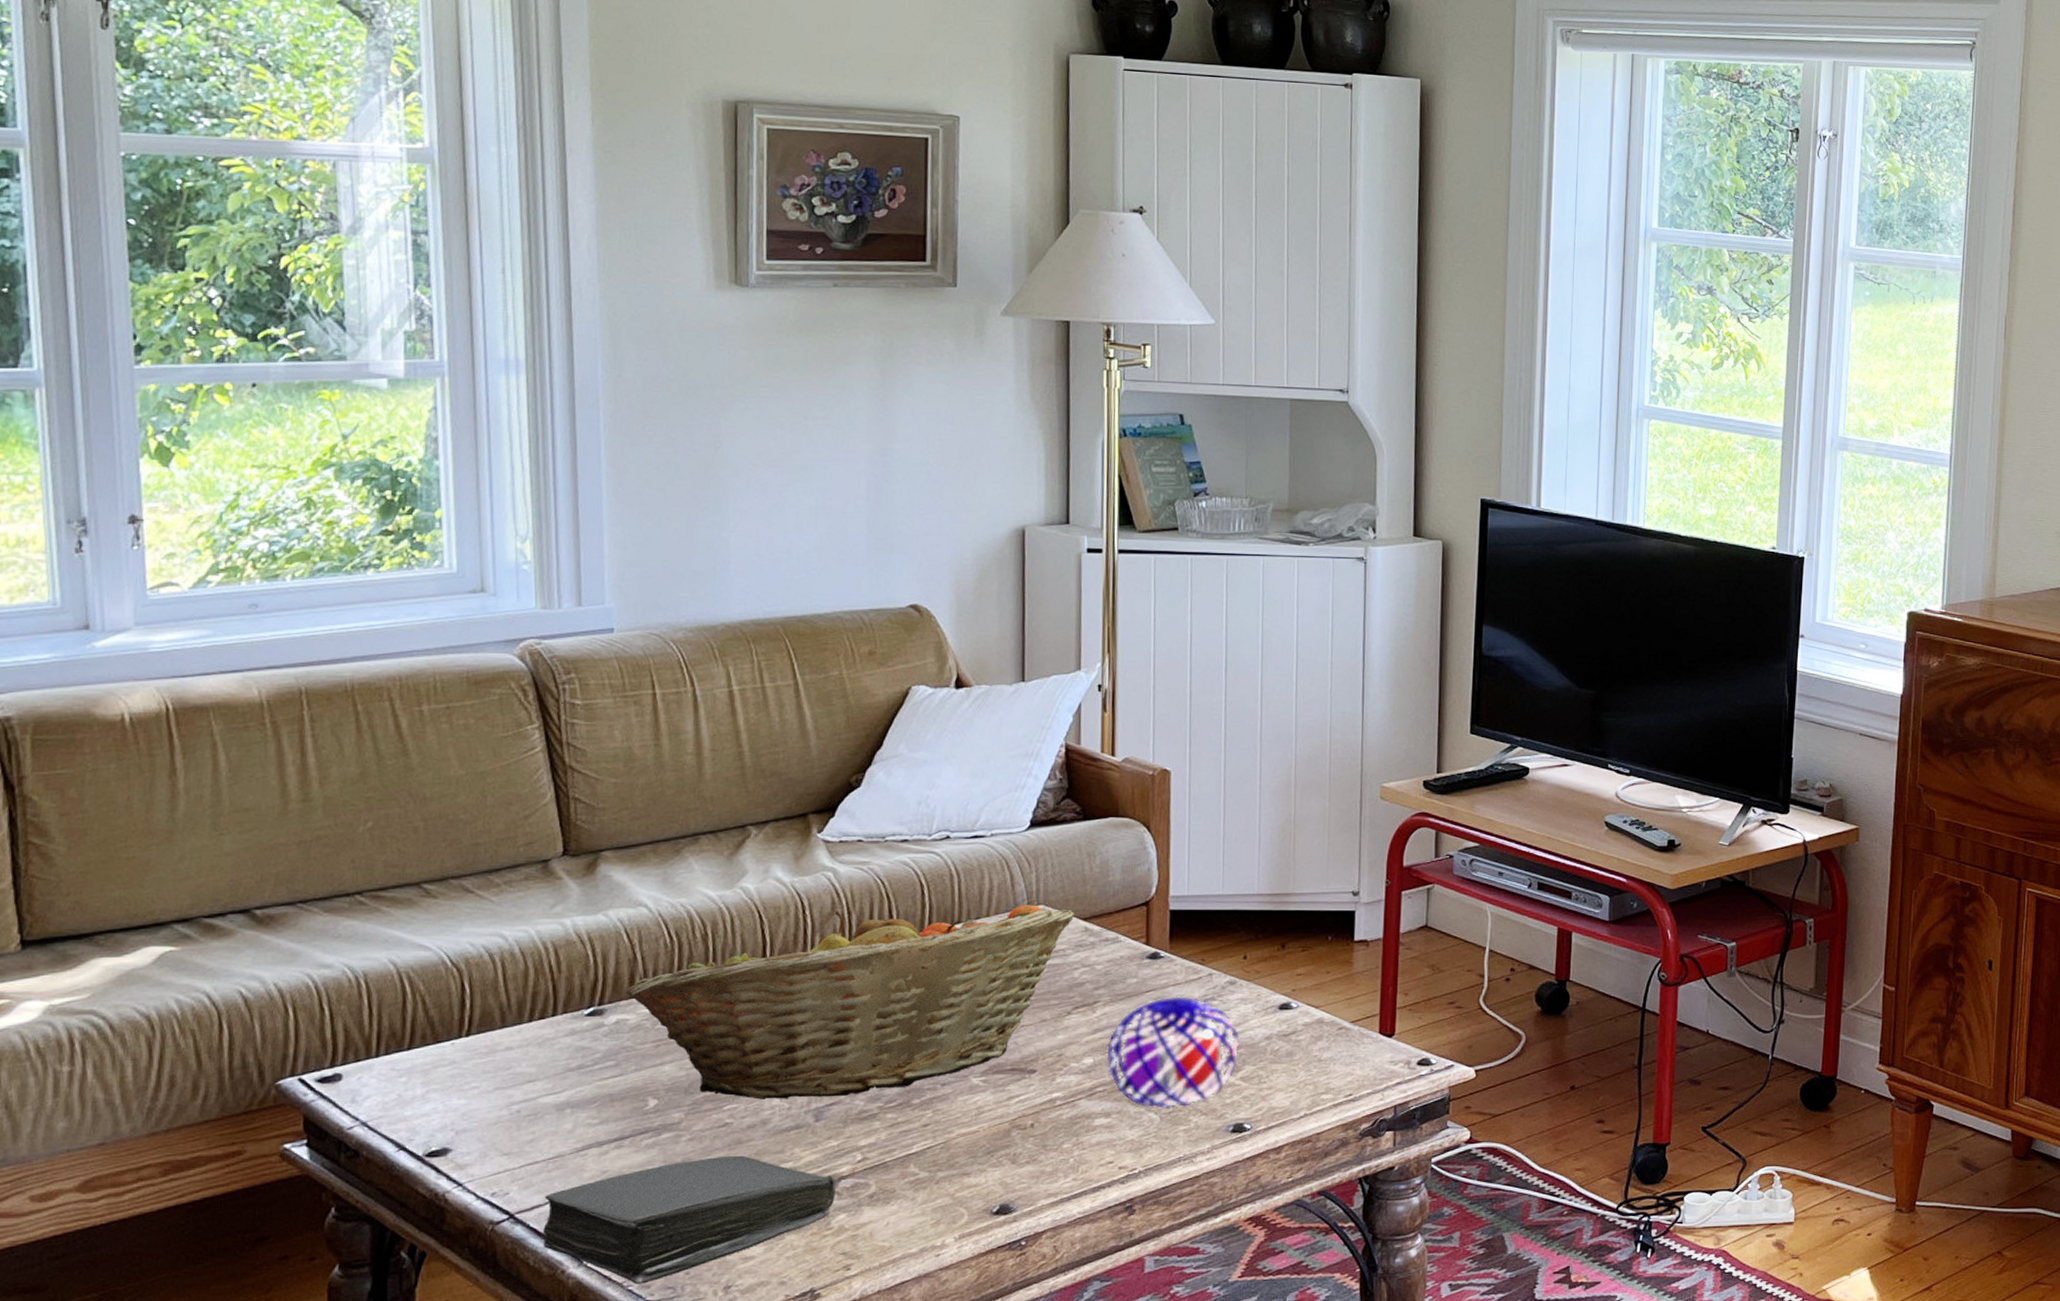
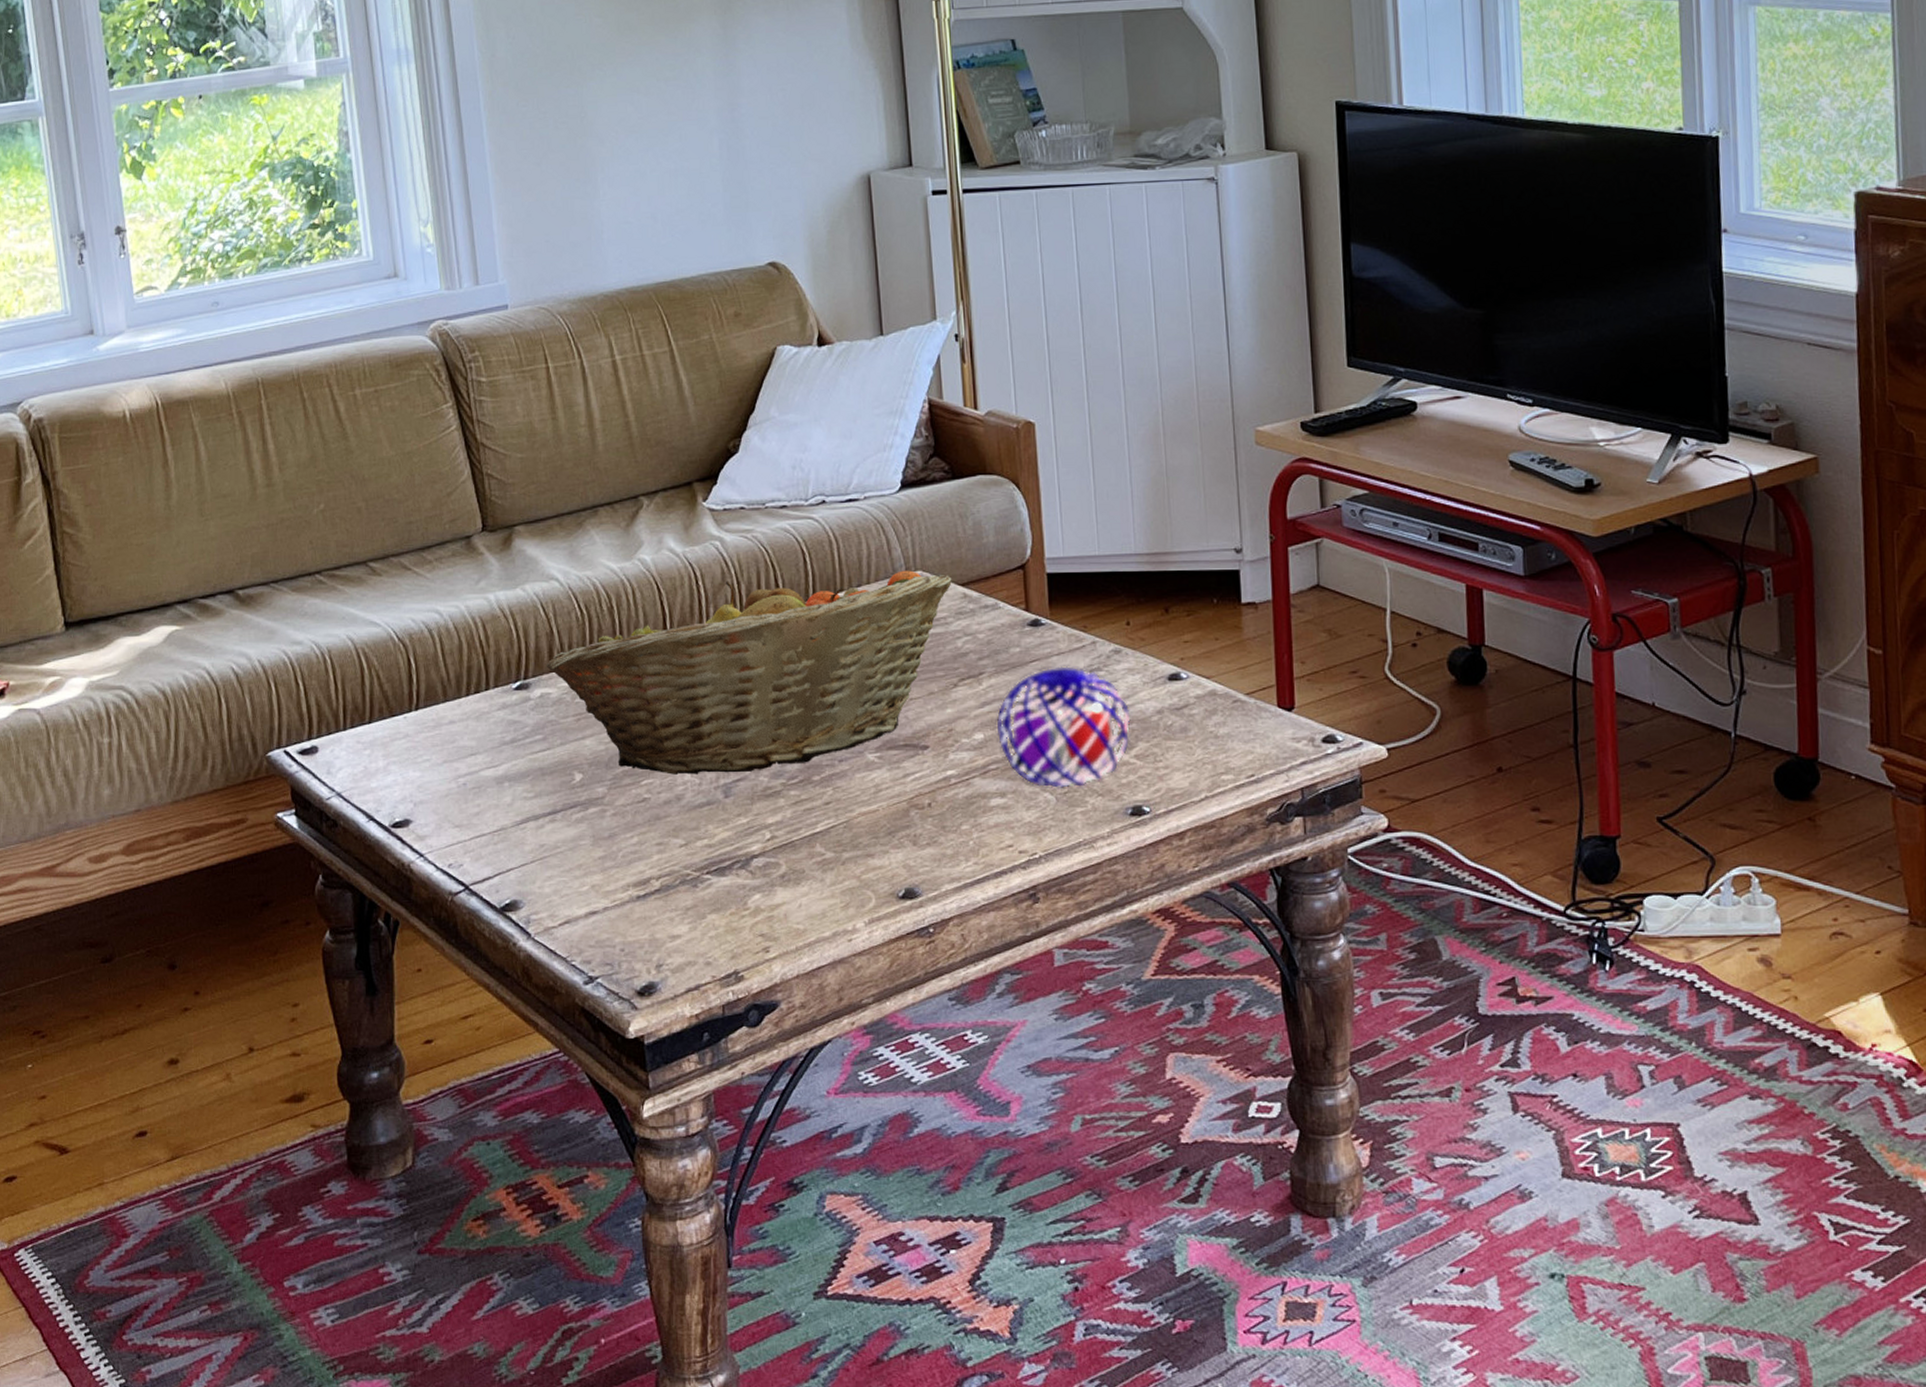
book: present [542,1155,836,1284] -> none [493,831,750,959]

